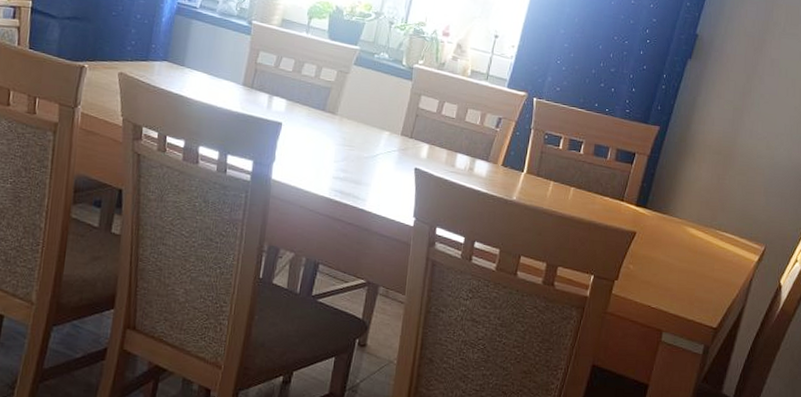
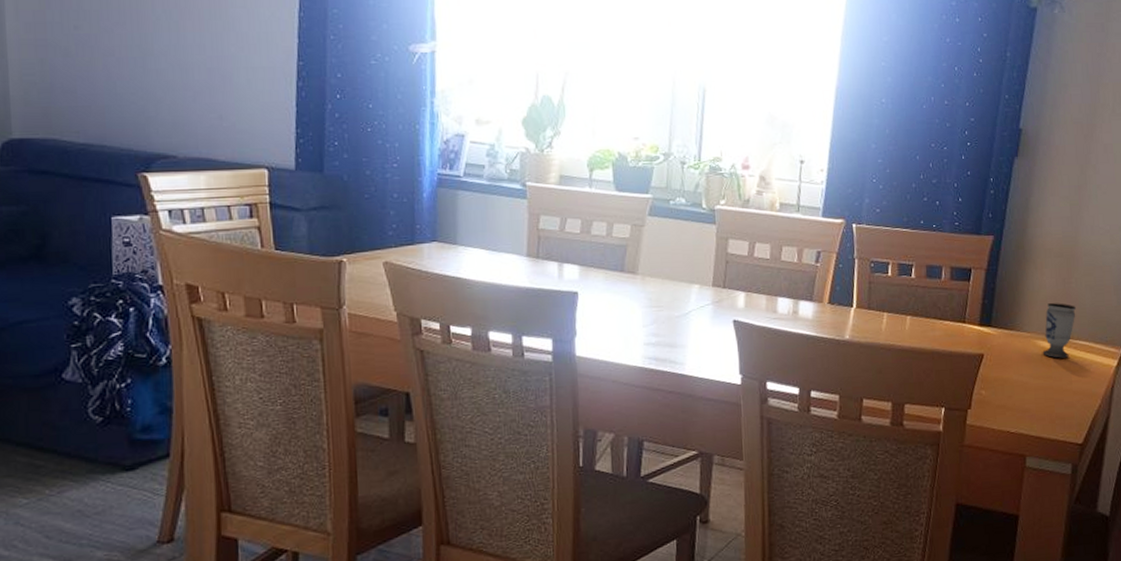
cup: none [690,195,726,247] -> present [1042,303,1076,358]

